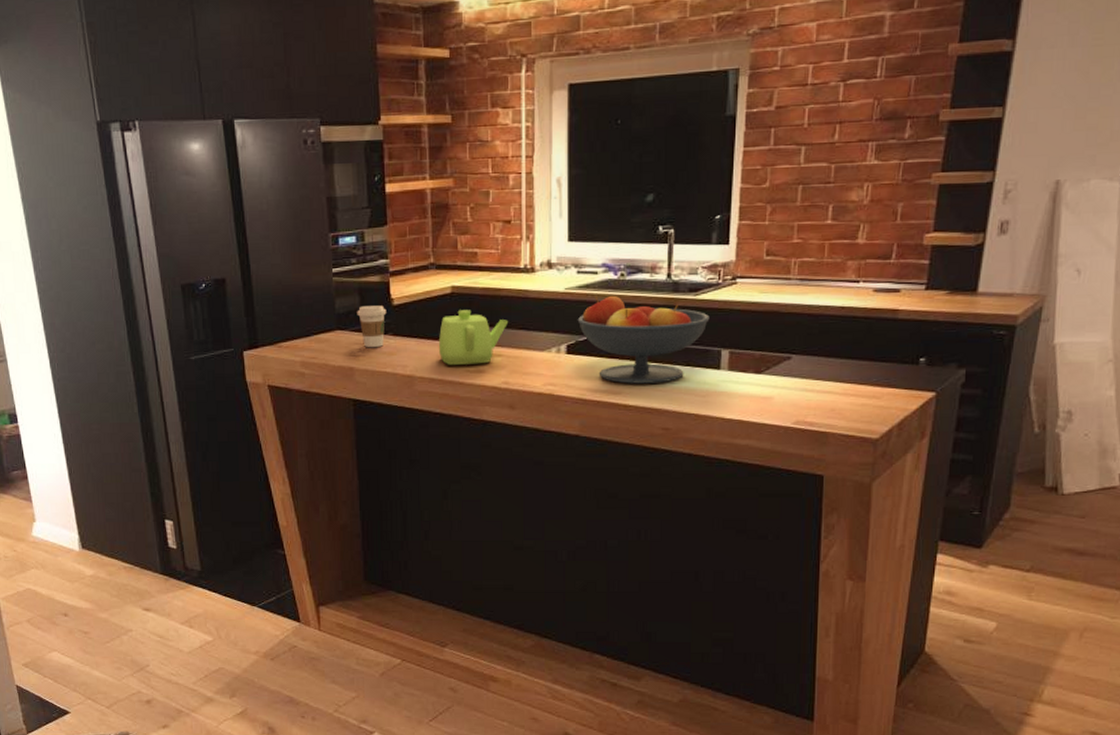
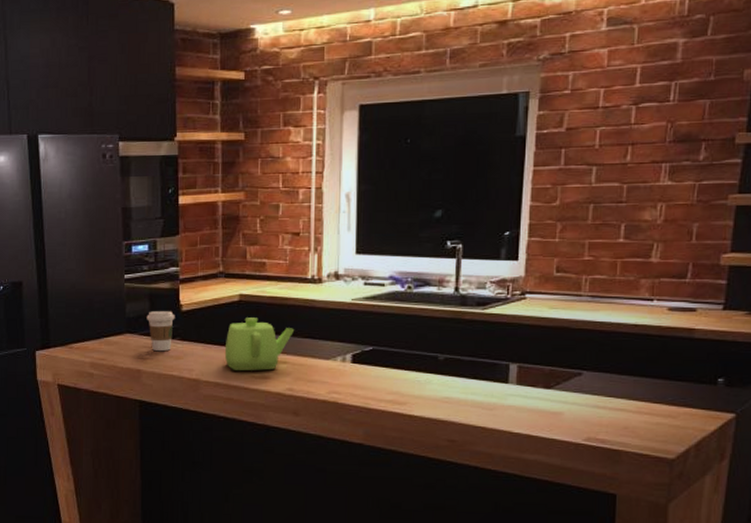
fruit bowl: present [577,295,710,384] -> none [363,307,498,395]

